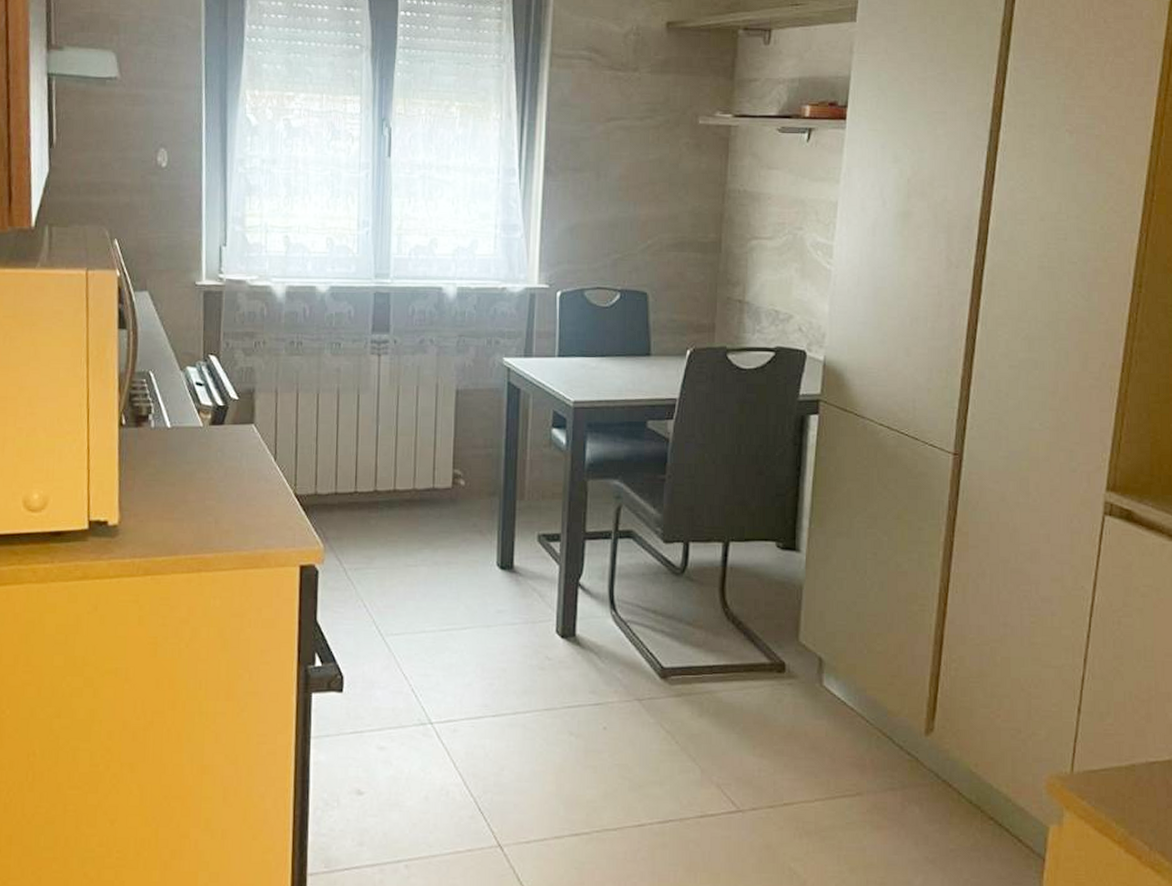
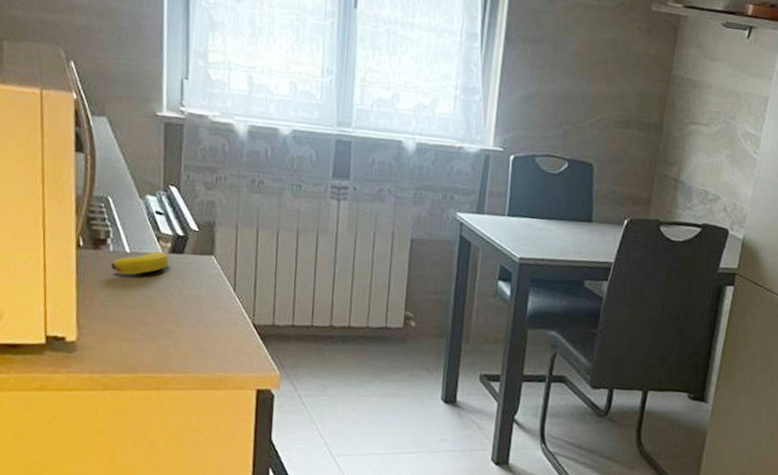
banana: none [152,424,209,451] -> present [111,251,169,275]

